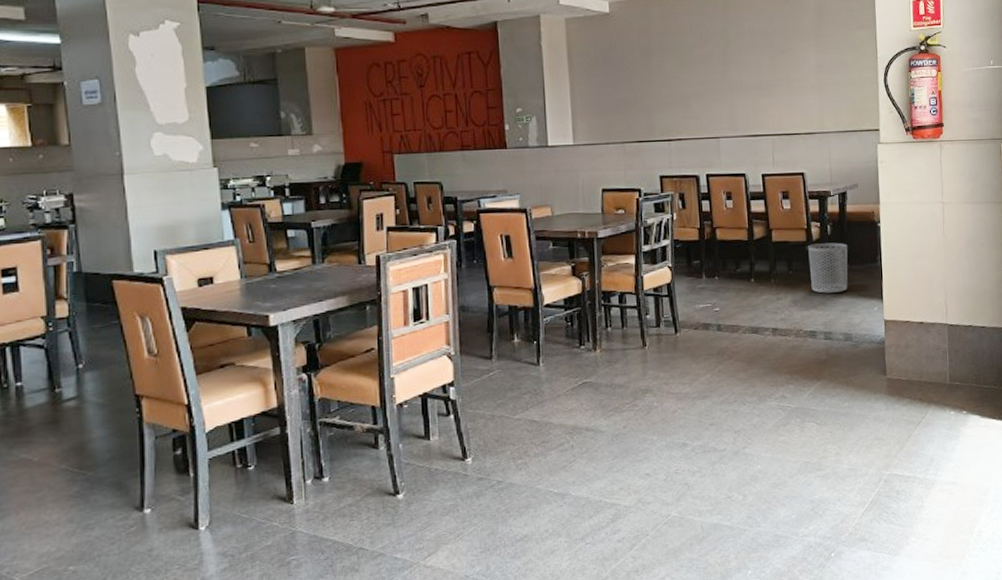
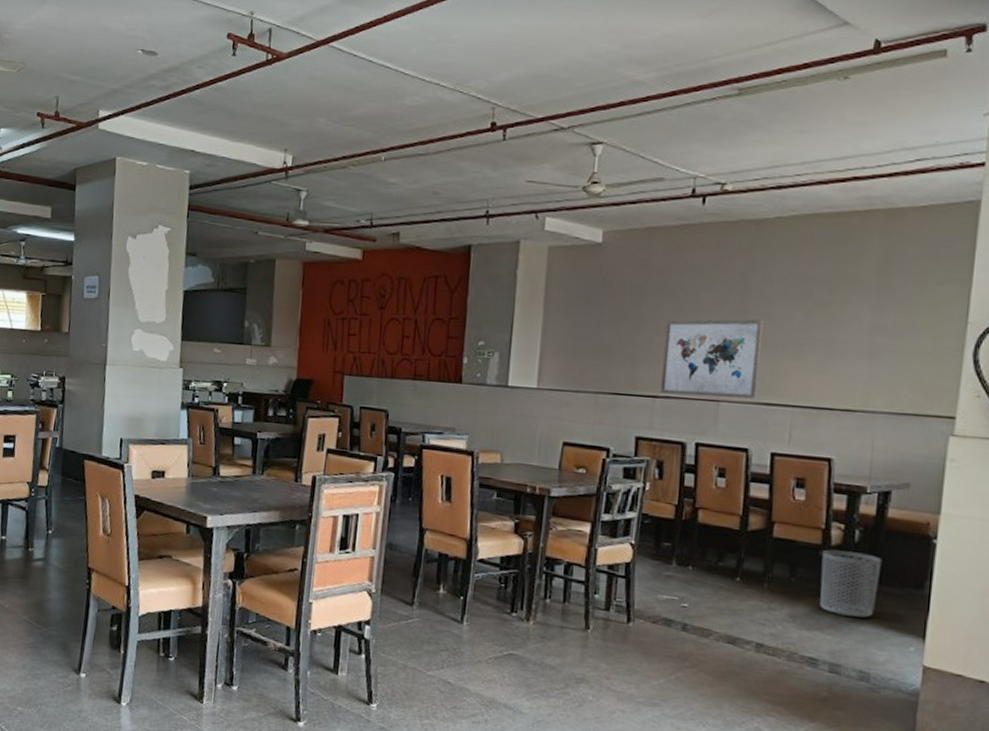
wall art: none [669,68,745,137] -> present [661,319,763,399]

